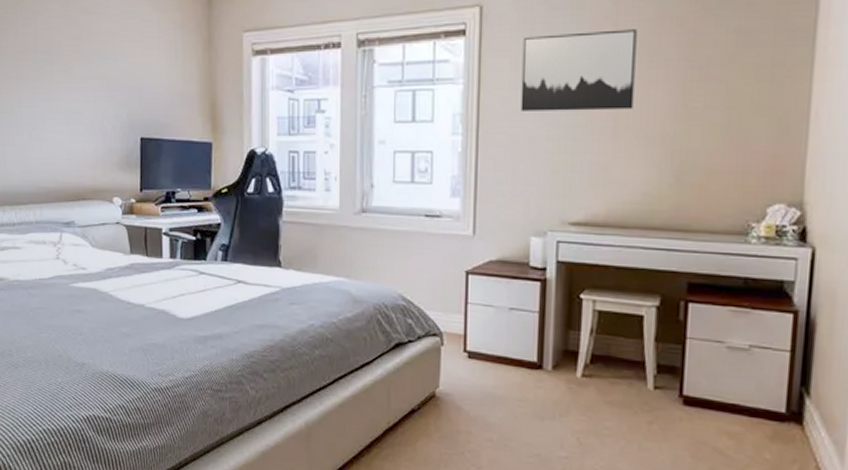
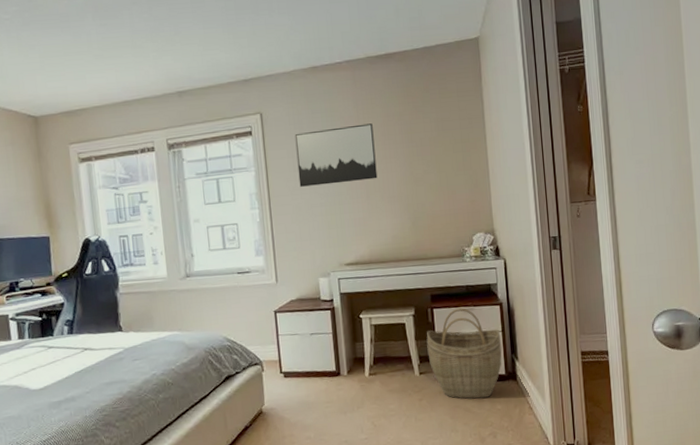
woven basket: none [670,308,788,441] -> present [426,308,502,400]

